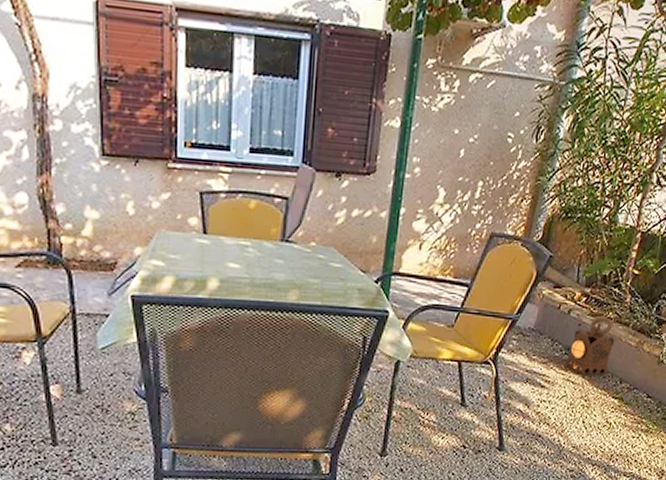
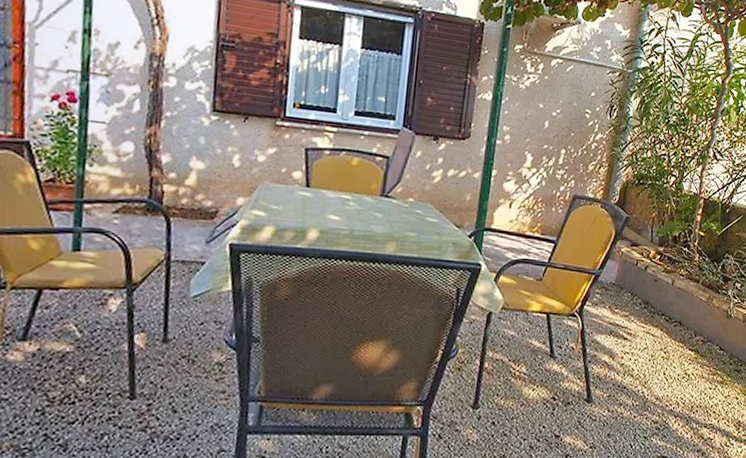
lantern: present [566,316,615,375] -> none [645,273,688,328]

